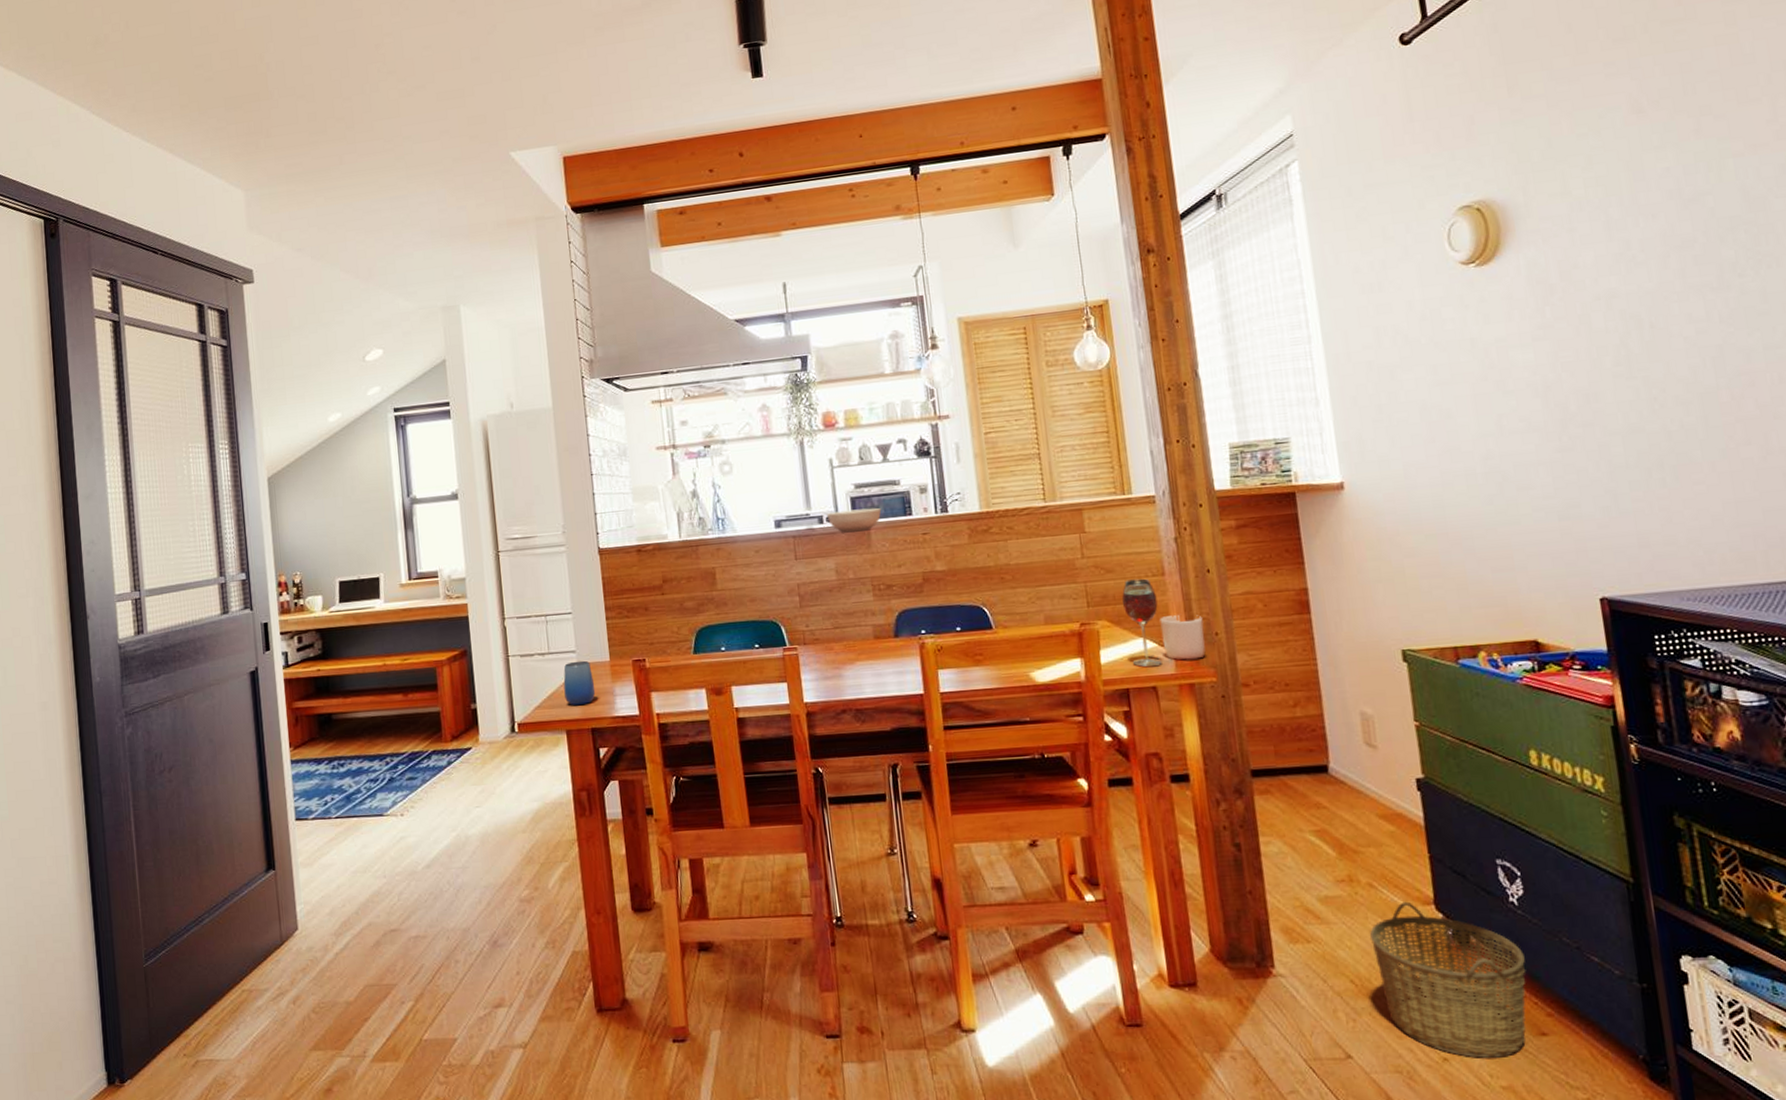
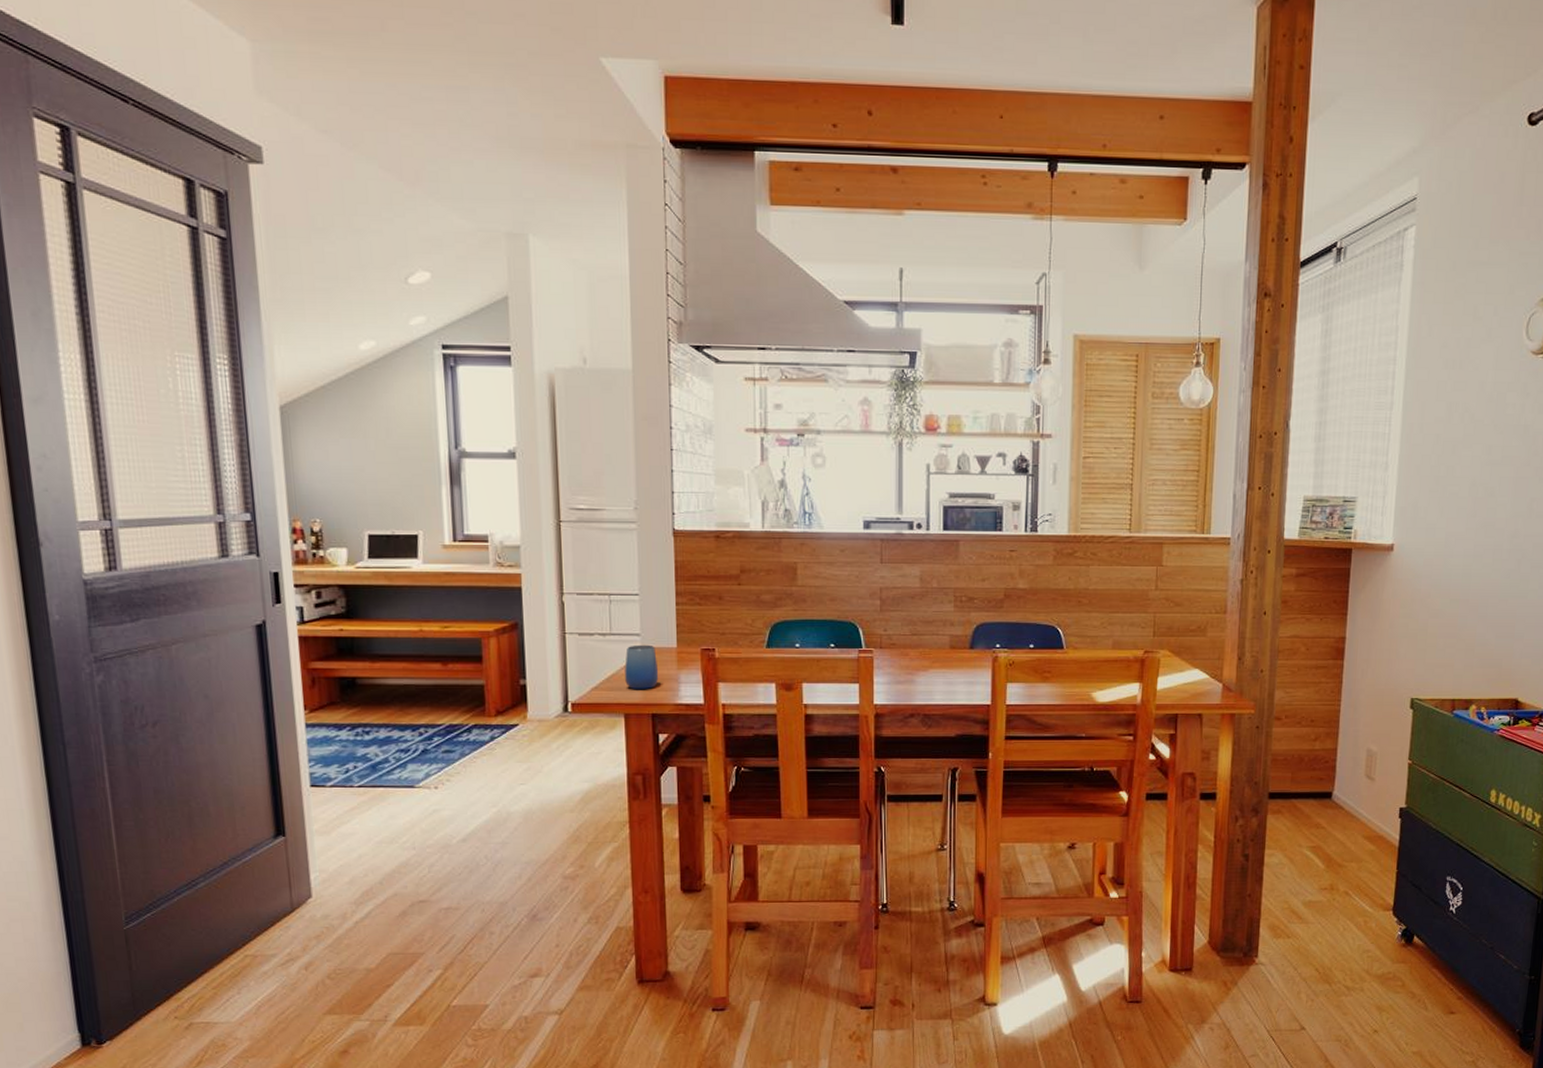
bowl: present [826,508,882,533] -> none [917,519,973,542]
wineglass: present [1121,578,1162,667] -> none [1184,614,1216,696]
mug: present [1159,615,1206,661] -> none [1214,651,1252,692]
basket: present [1369,901,1526,1058] -> none [1337,907,1451,1030]

